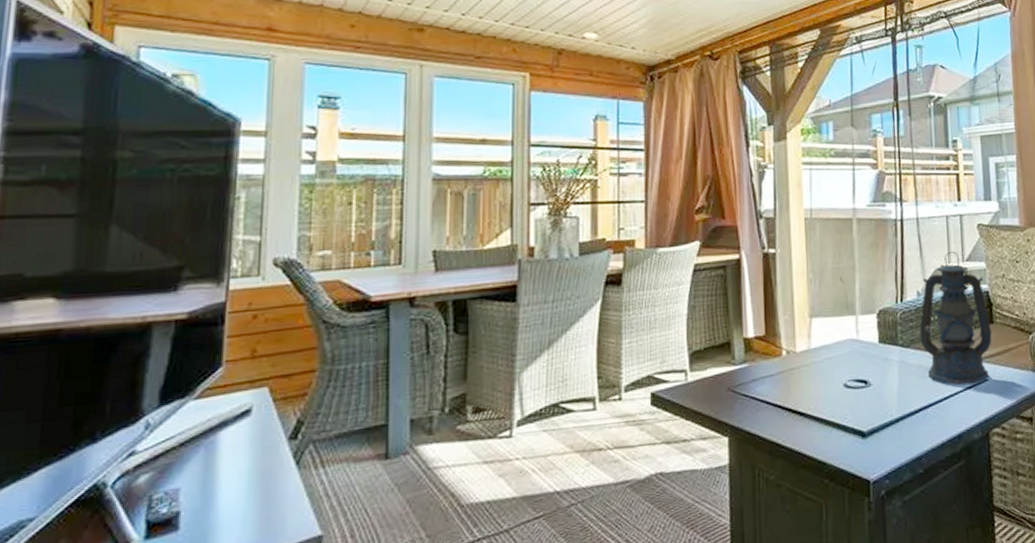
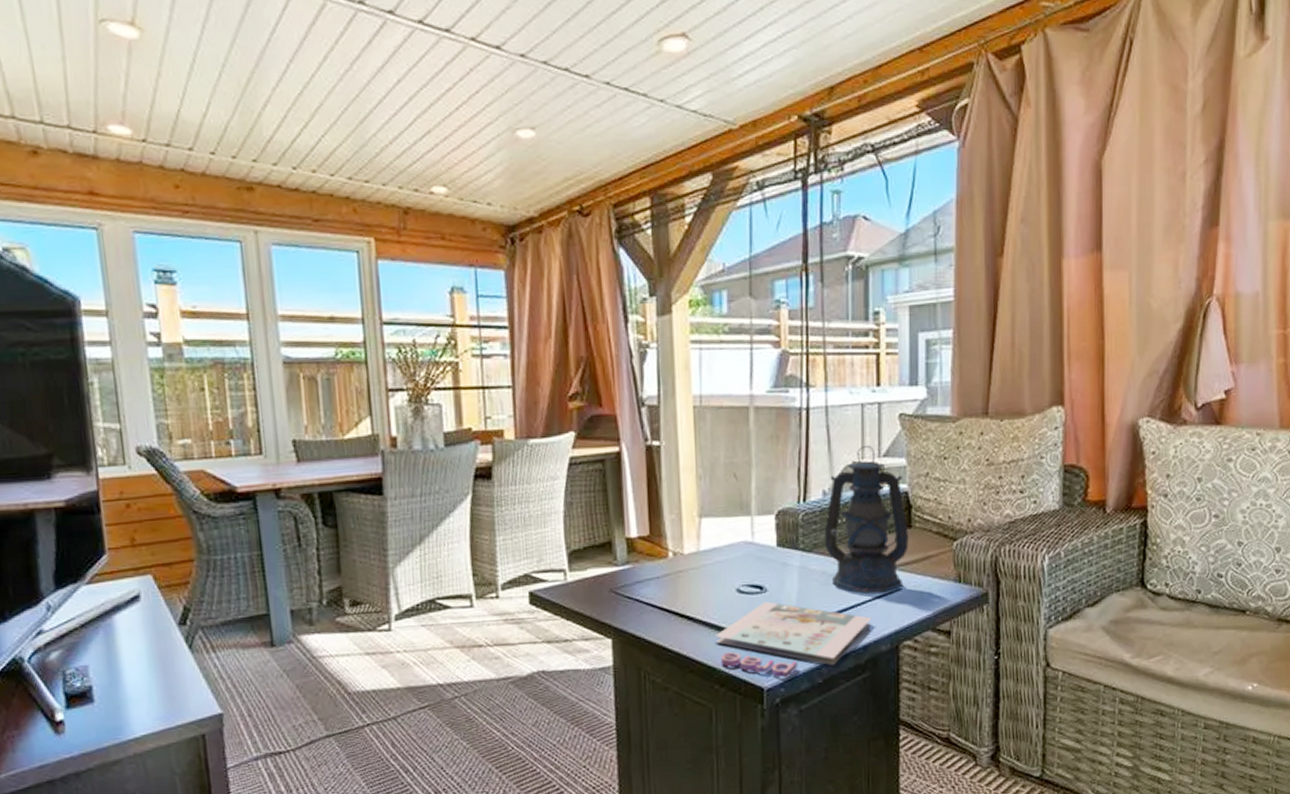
magazine: none [824,395,965,470] -> present [715,601,872,678]

